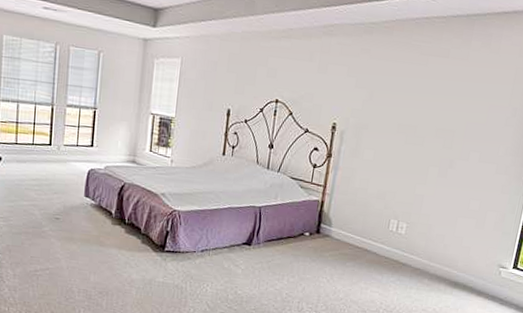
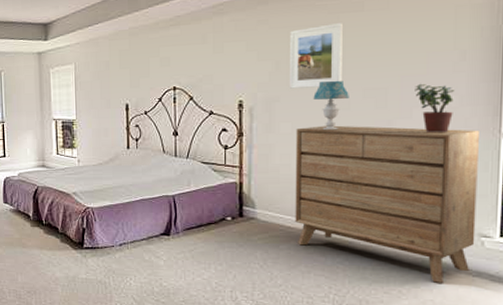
dresser: none [362,156,514,304] -> present [295,125,479,283]
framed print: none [378,64,430,121] -> present [290,23,342,89]
table lamp: none [396,116,425,163] -> present [313,80,349,131]
potted plant: none [475,131,504,177] -> present [415,83,455,133]

